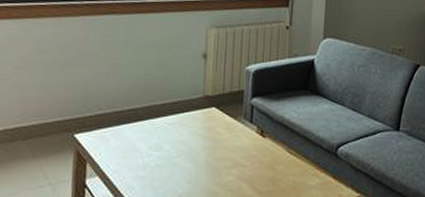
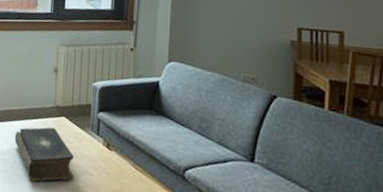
book: none [156,120,226,184] -> present [14,127,75,182]

